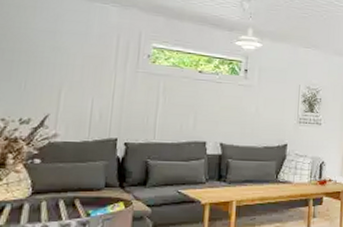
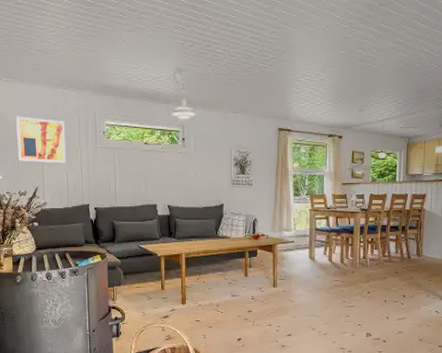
wall art: none [26,28,98,88] -> present [16,116,66,164]

